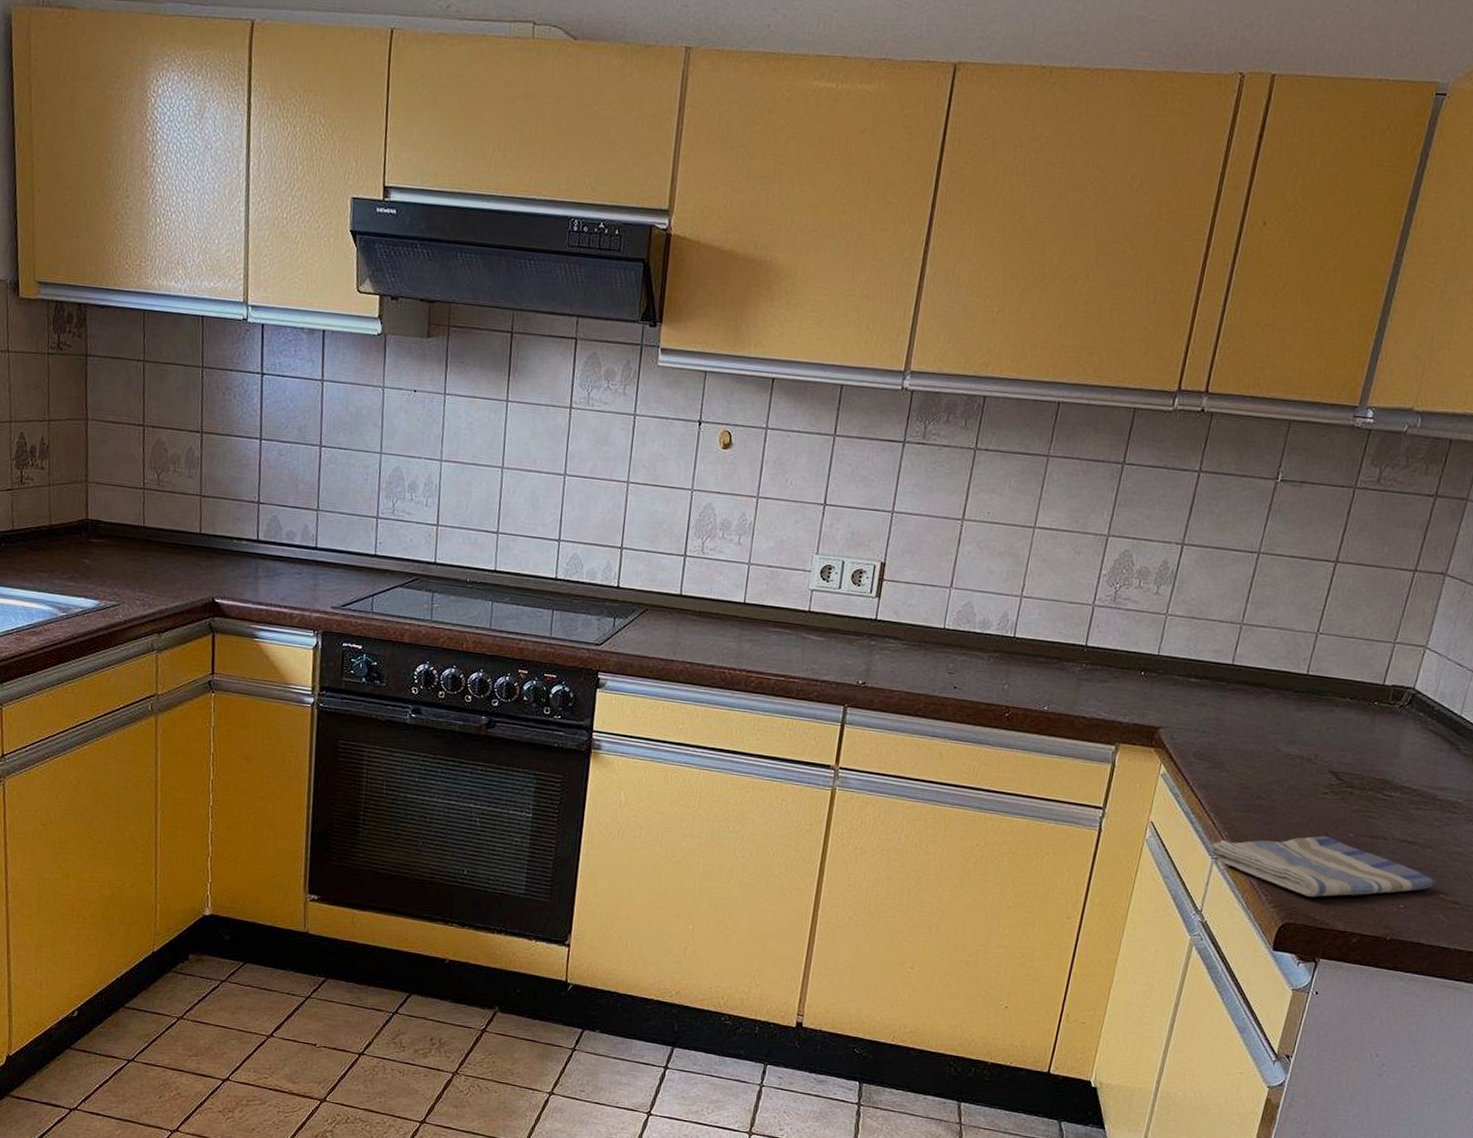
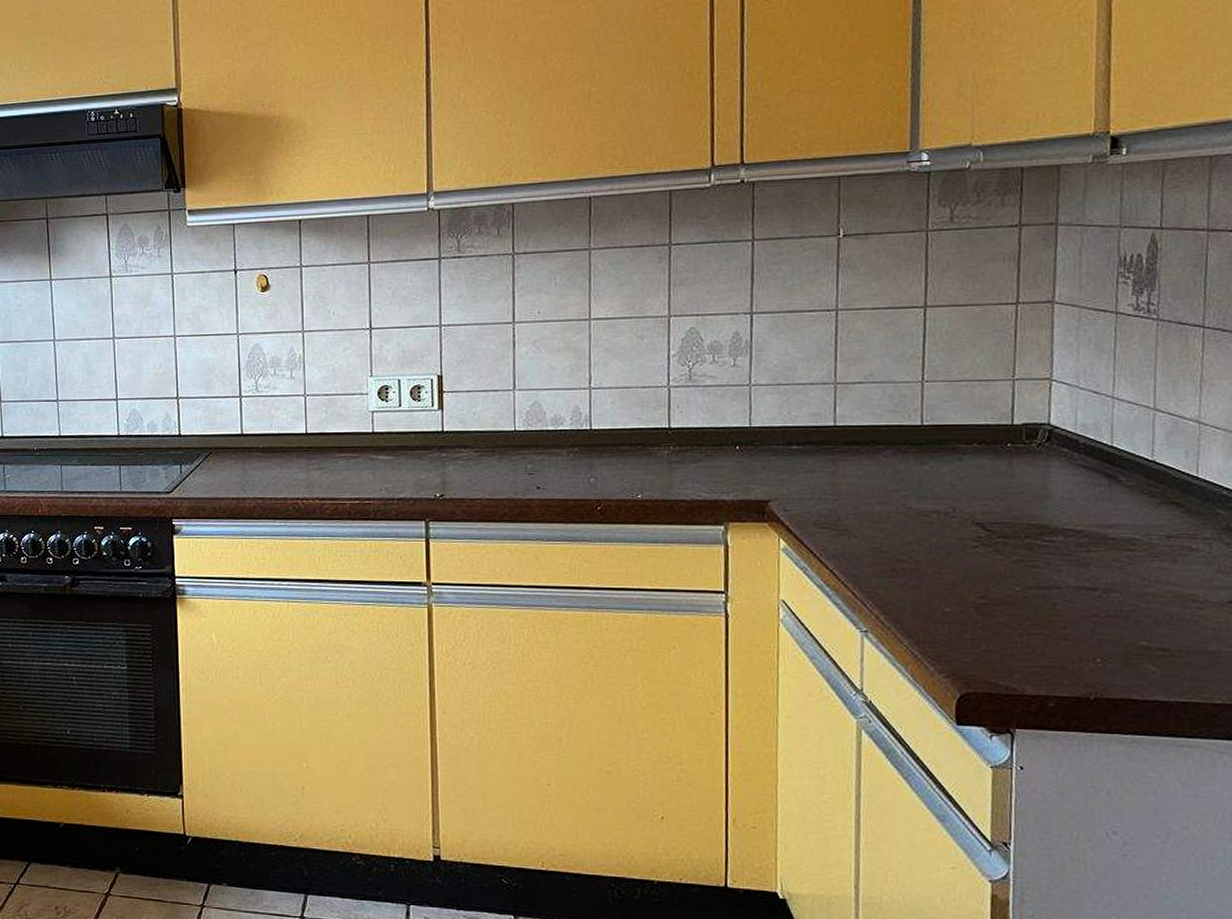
dish towel: present [1208,835,1437,897] -> none [854,592,1134,661]

